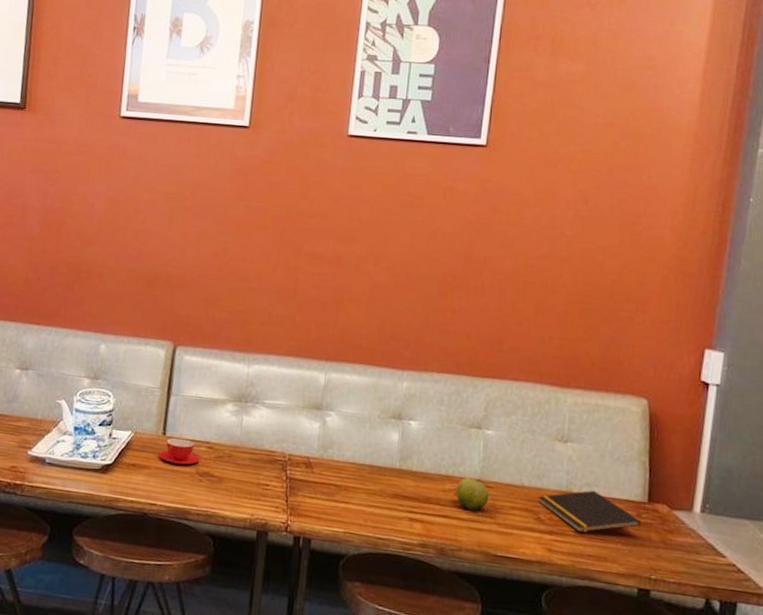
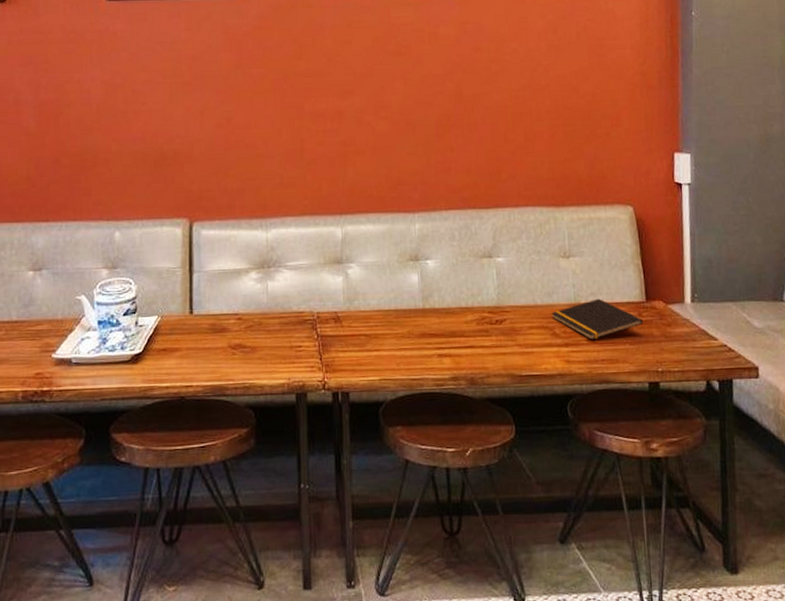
teacup: present [158,437,200,465] -> none [188,314,231,341]
fruit: present [456,478,489,511] -> none [477,305,508,338]

